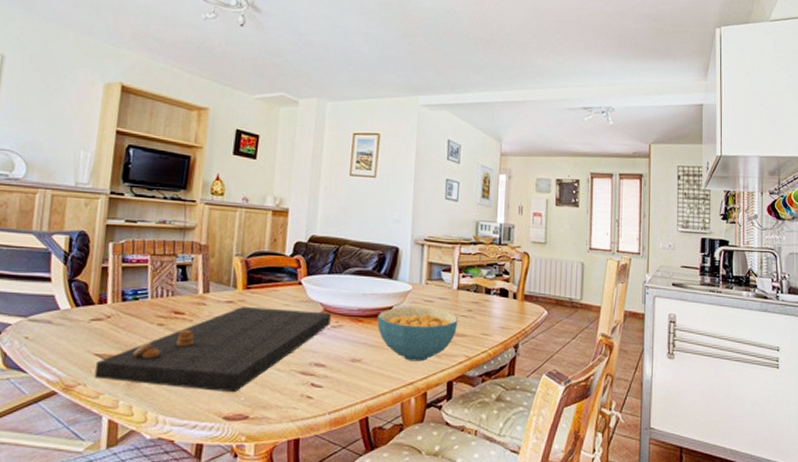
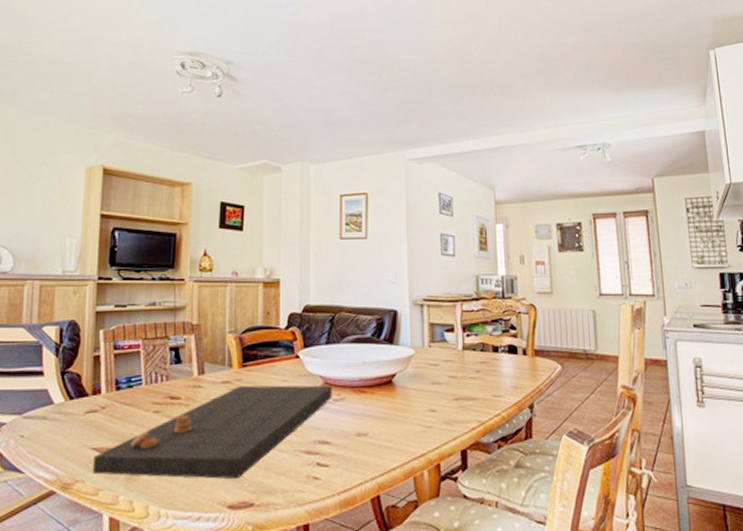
cereal bowl: present [377,307,459,362] -> none [381,372,467,431]

